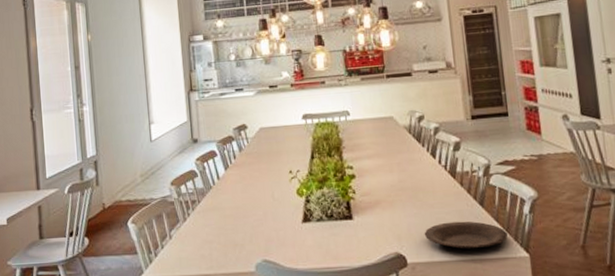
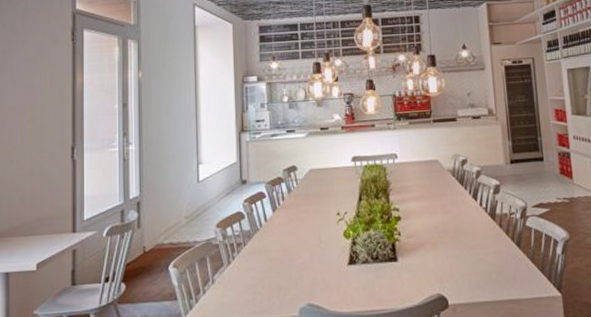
plate: present [424,221,509,250] -> none [465,262,543,290]

